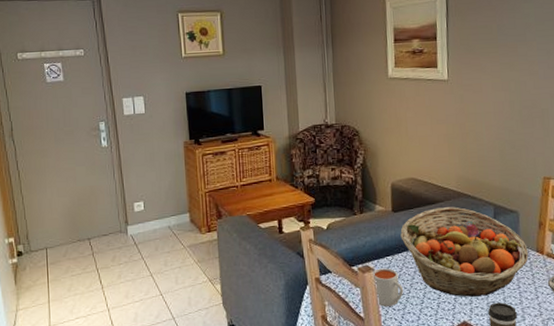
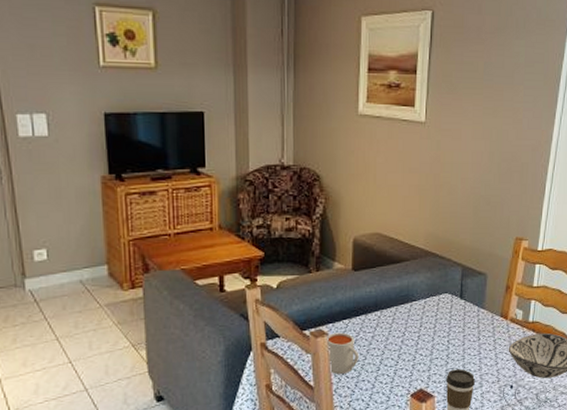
fruit basket: present [400,207,528,297] -> none [360,266,492,364]

